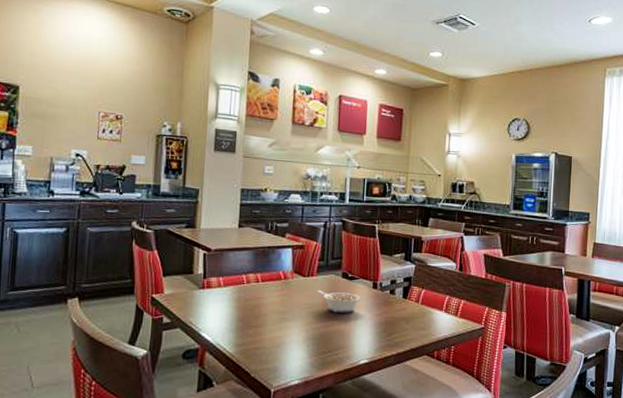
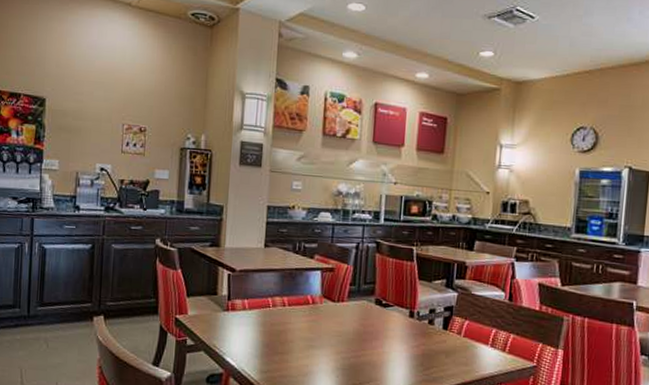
legume: present [318,290,361,313] -> none [348,317,396,343]

